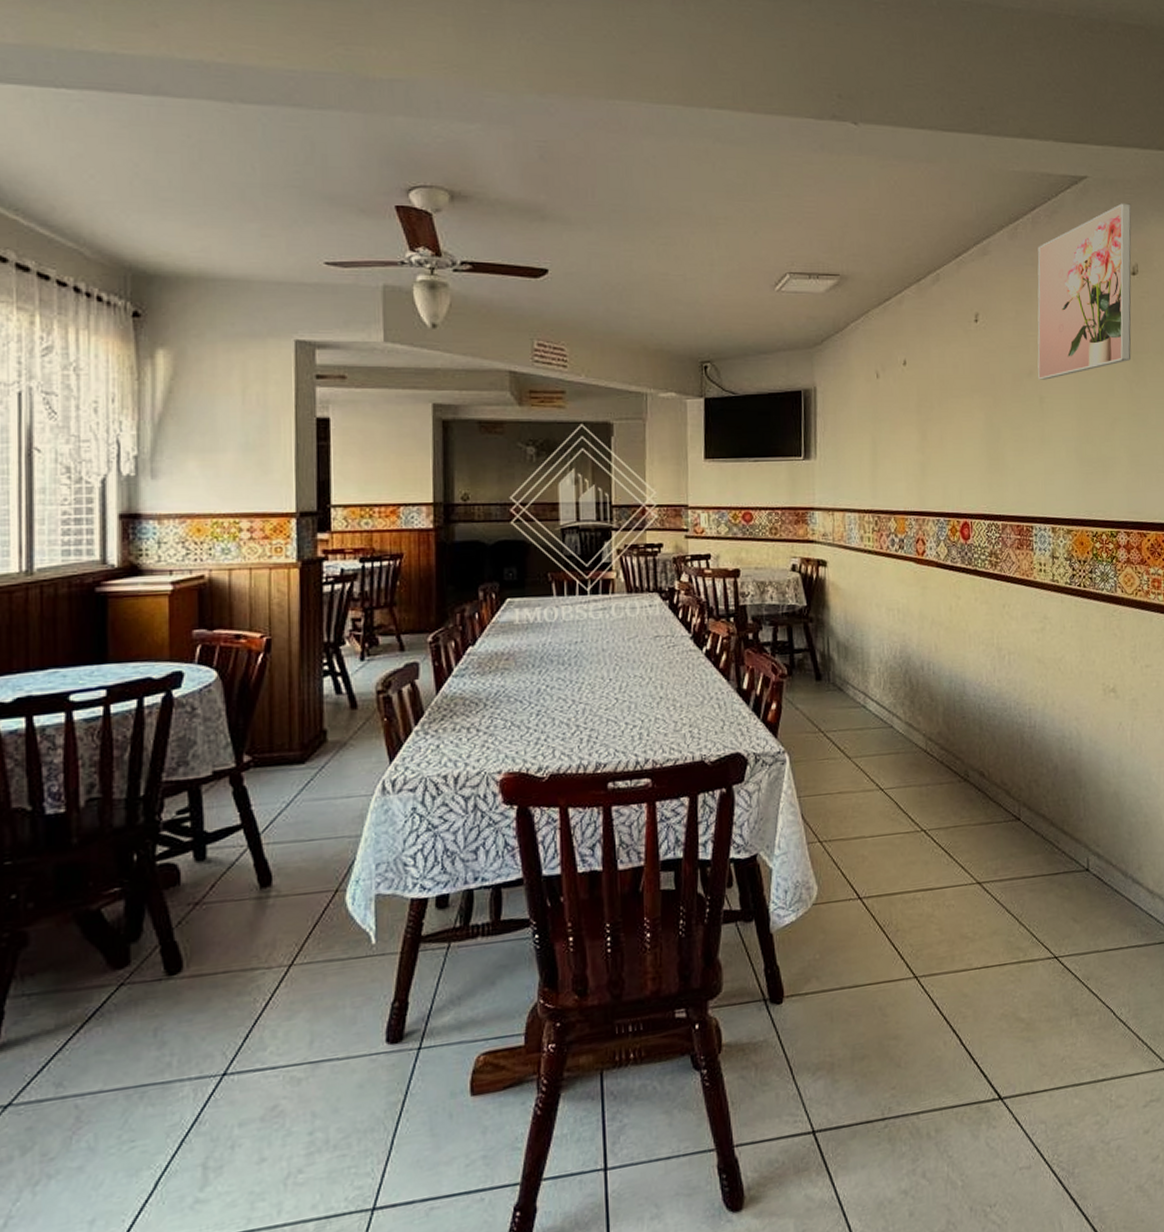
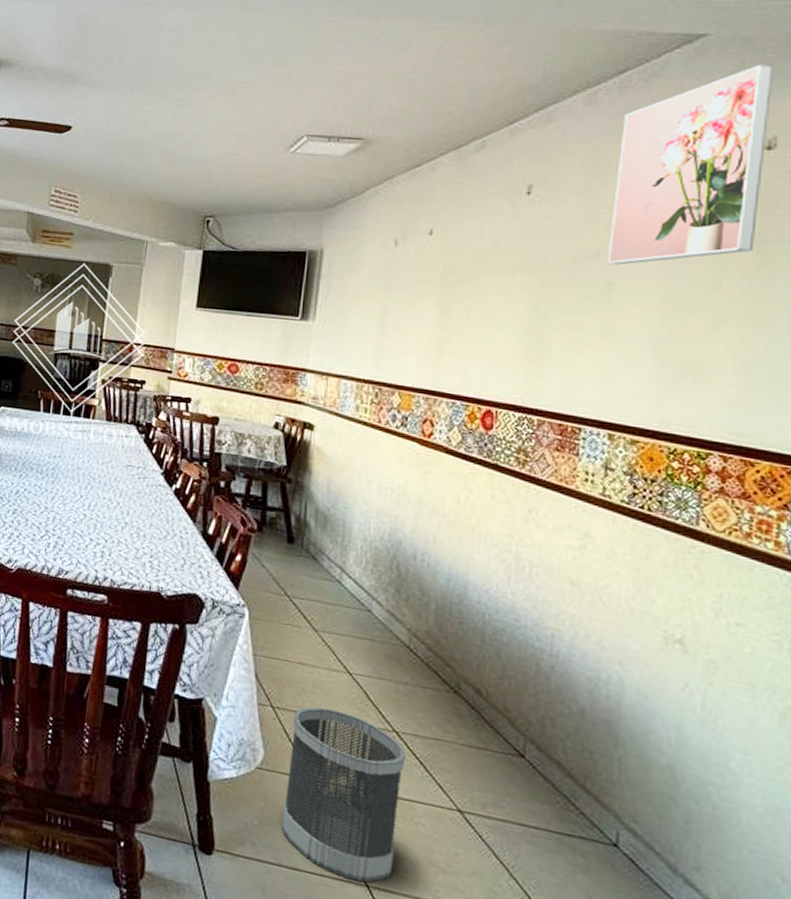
wastebasket: none [839,826,934,978] -> present [281,706,405,883]

